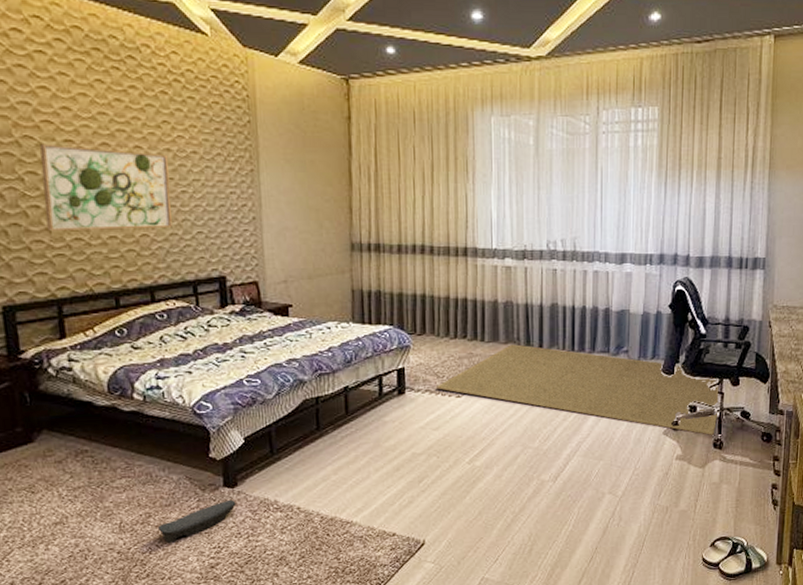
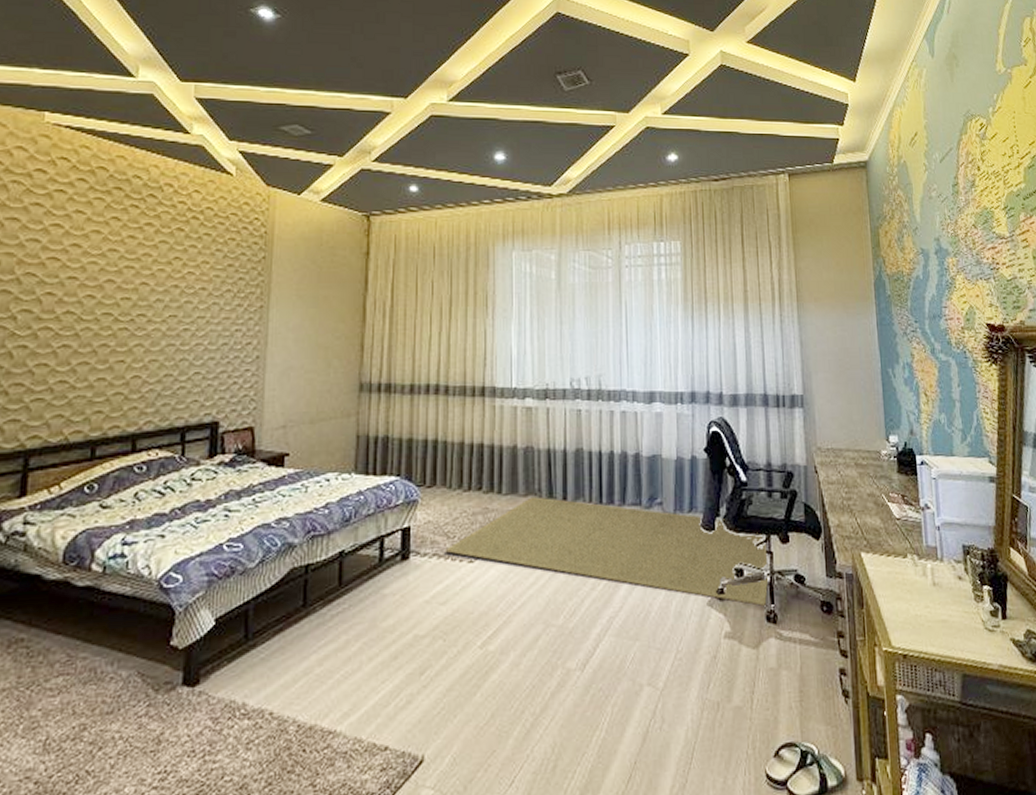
wall art: present [40,143,172,231] -> none [31,280,175,373]
shoe: present [157,499,236,544] -> none [91,702,195,769]

